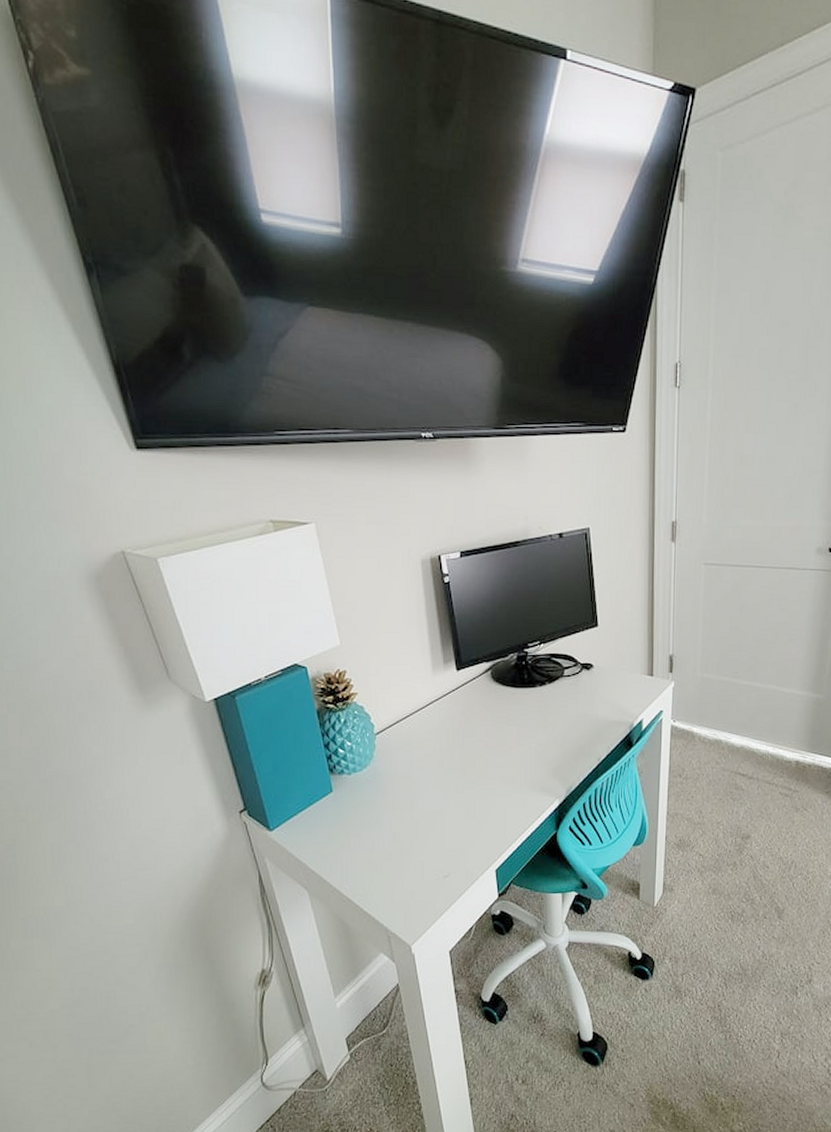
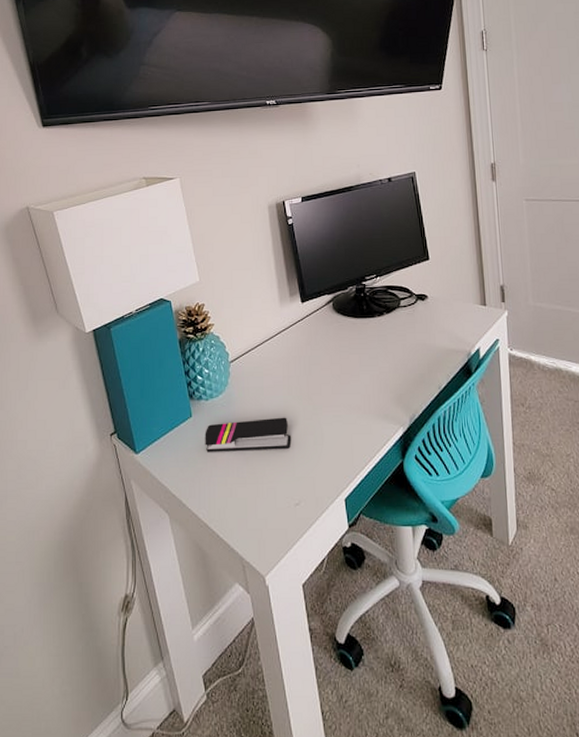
stapler: none [347,791,442,828] -> present [205,417,292,452]

